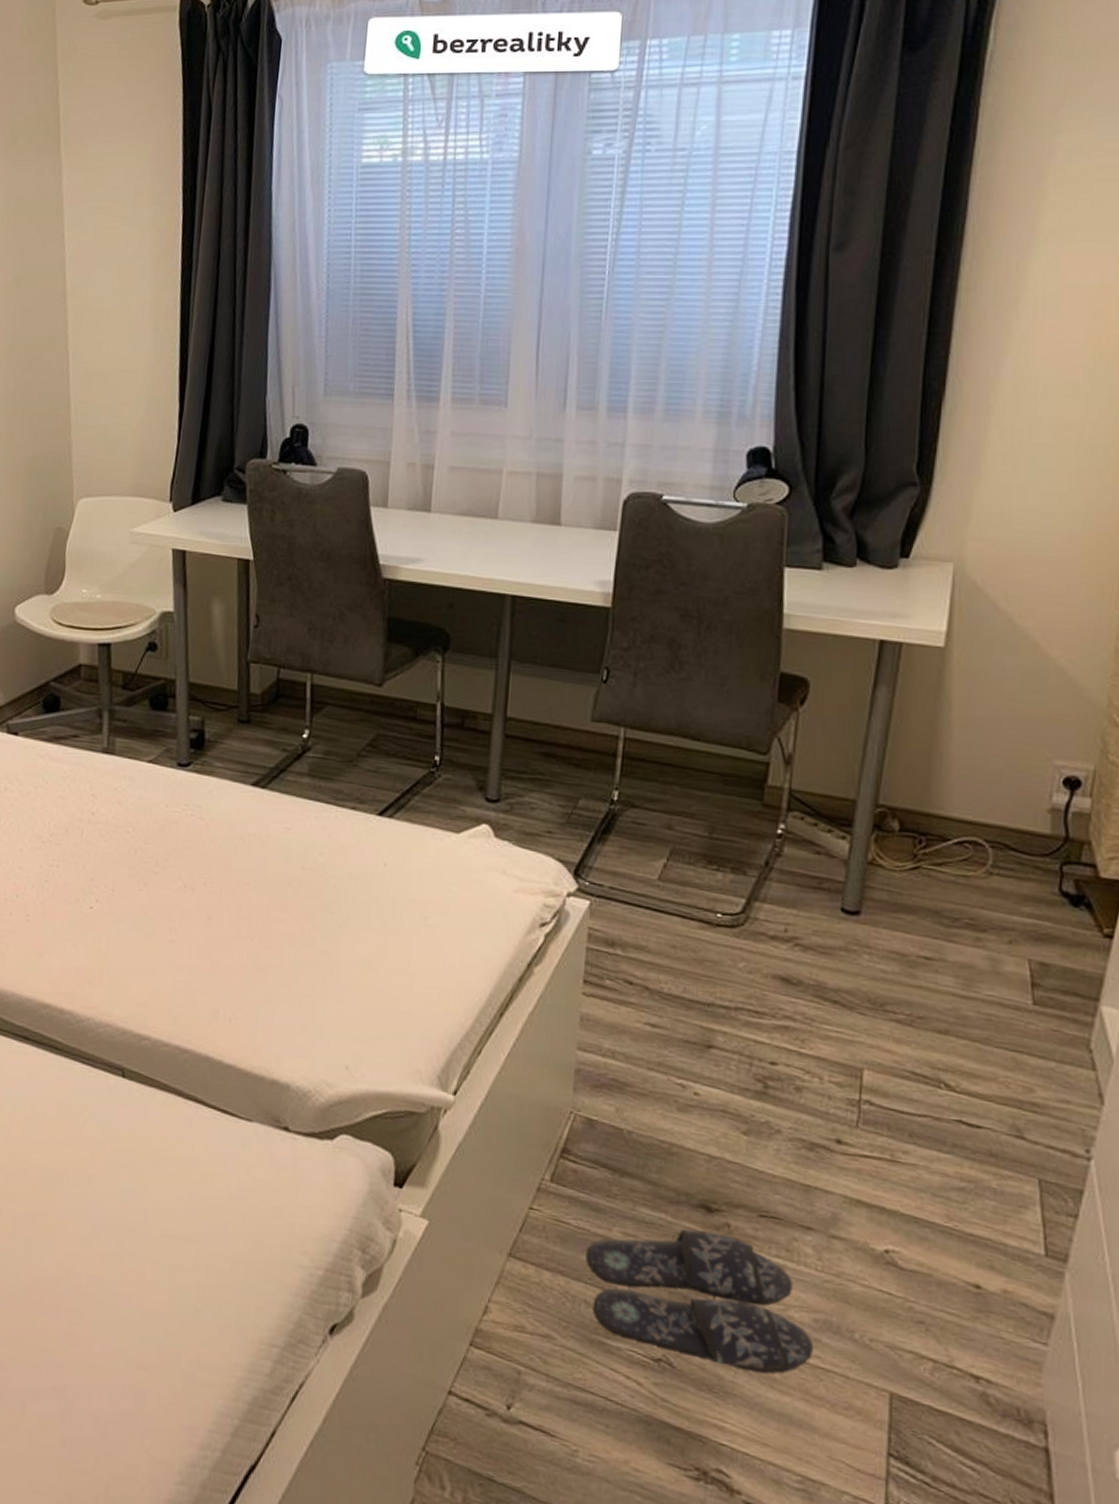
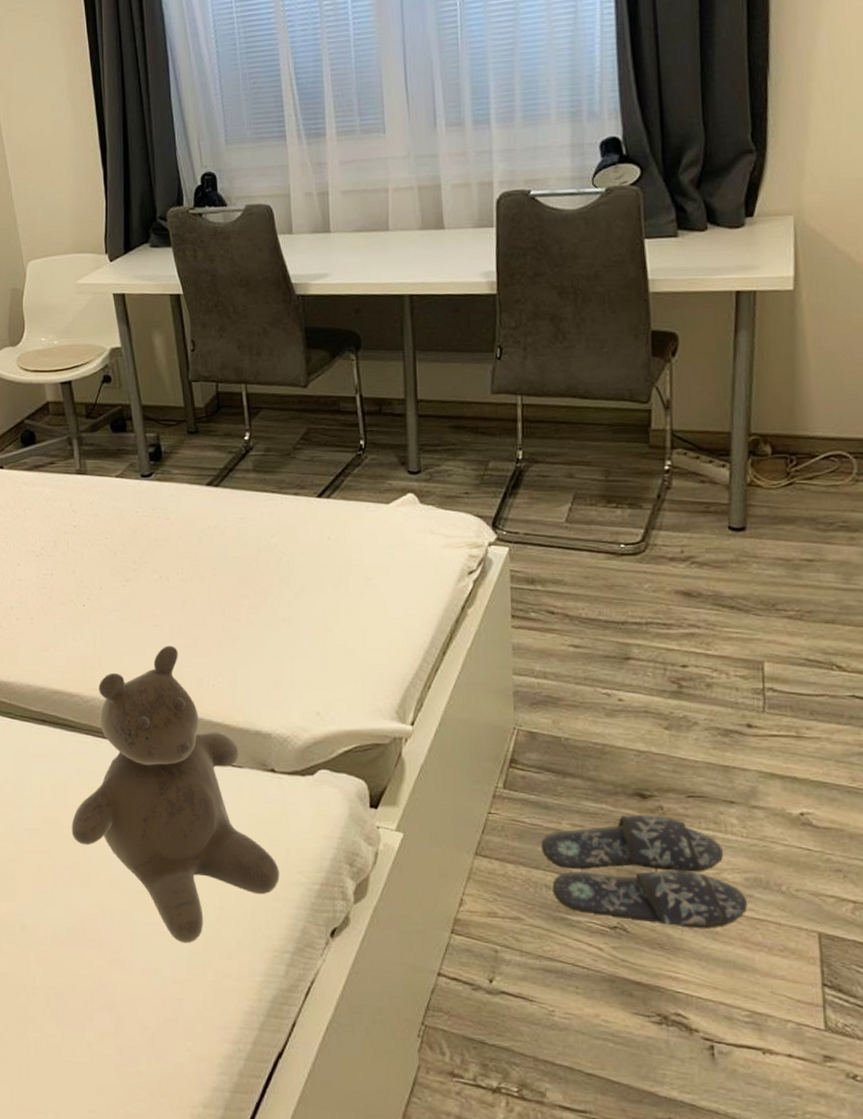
teddy bear: none [41,966,279,1323] -> present [71,645,280,944]

